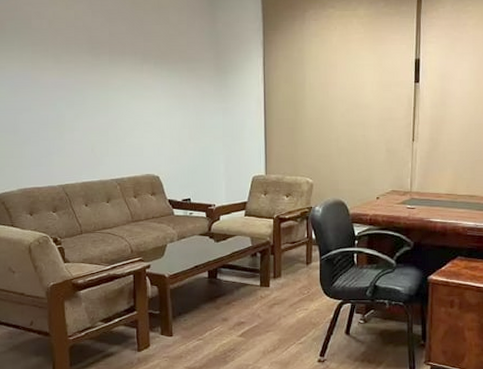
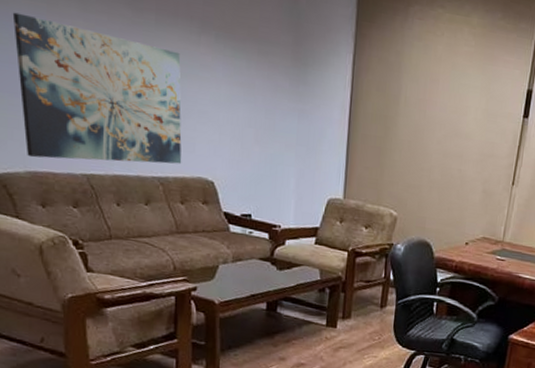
wall art: none [8,73,134,178] -> present [12,12,182,164]

